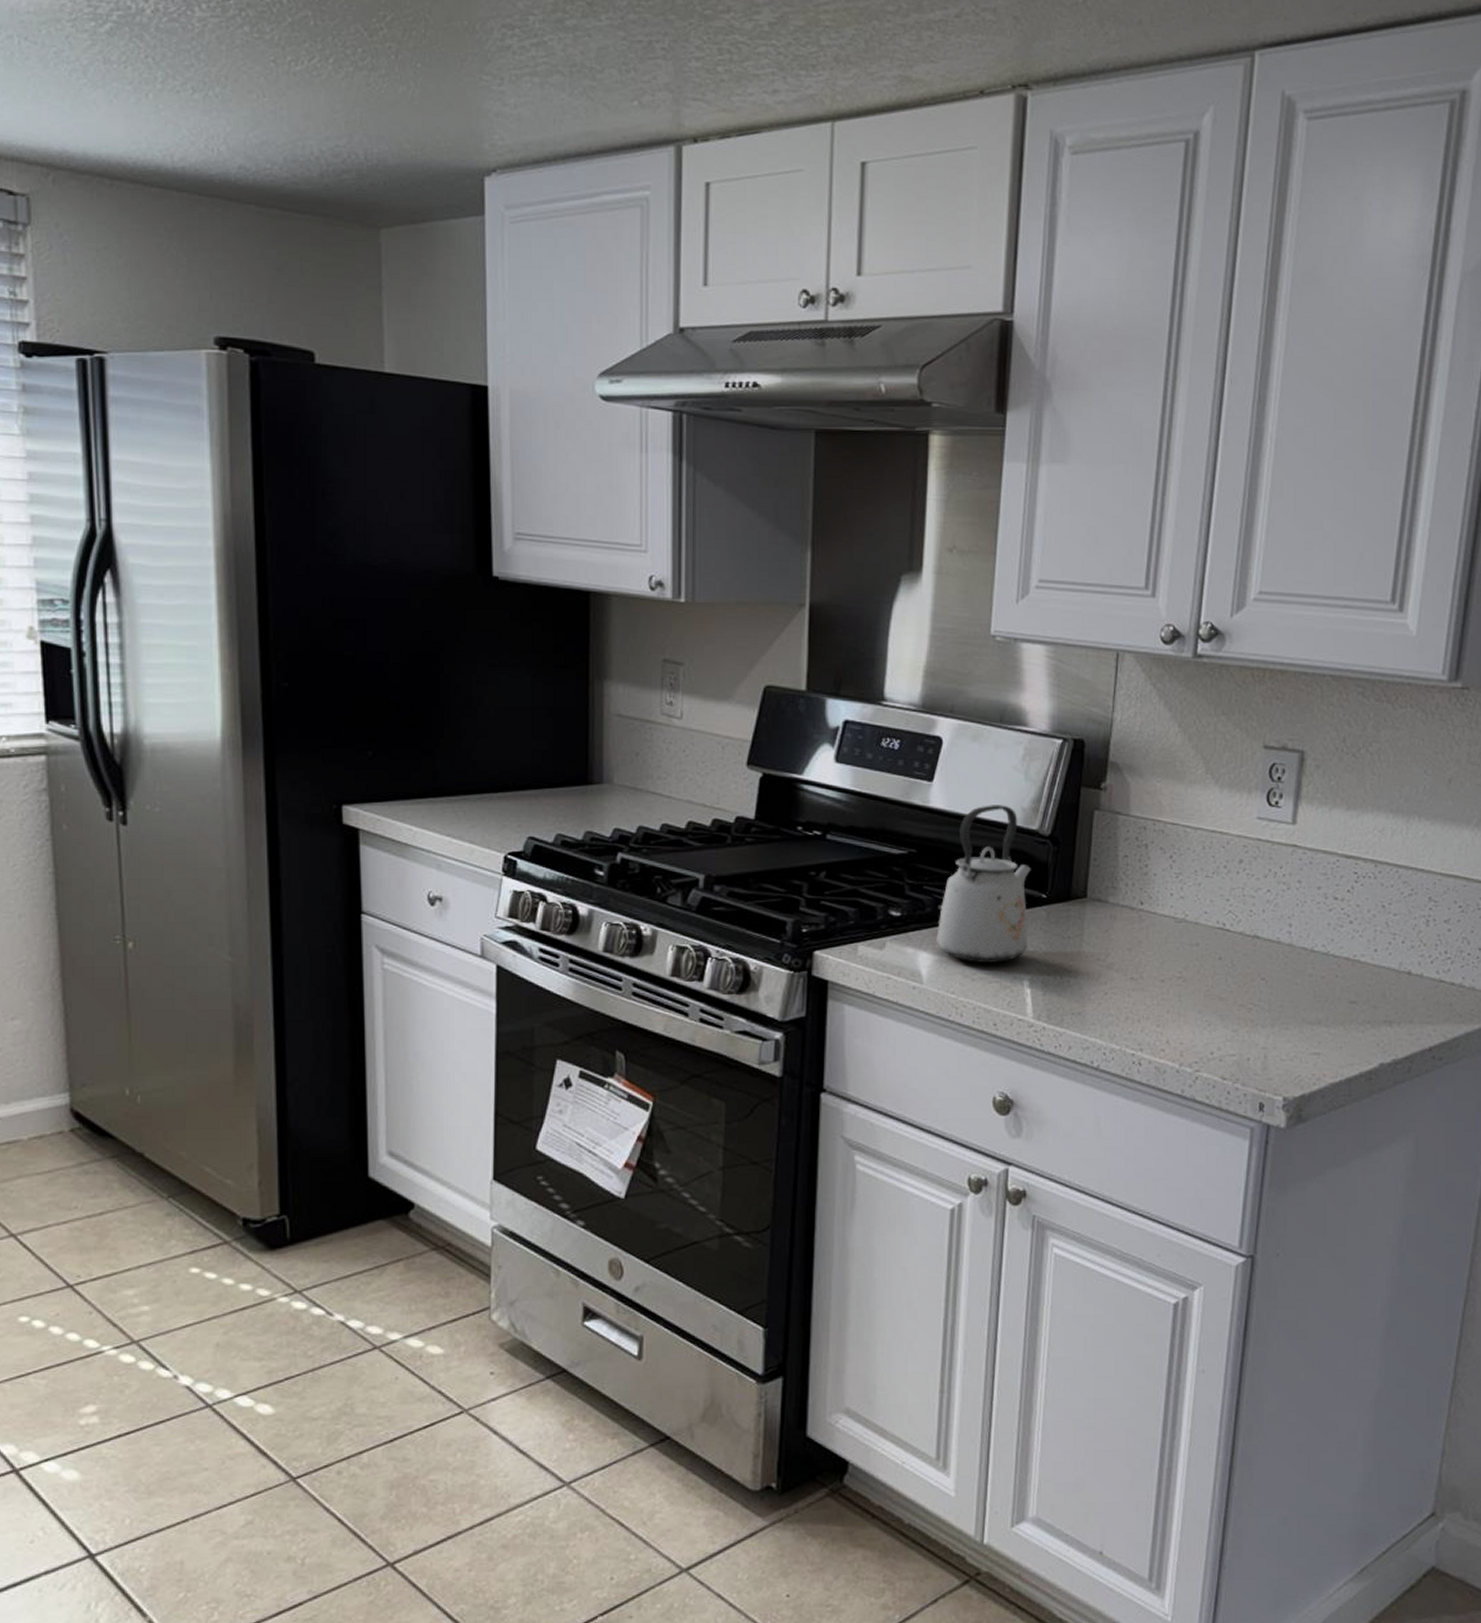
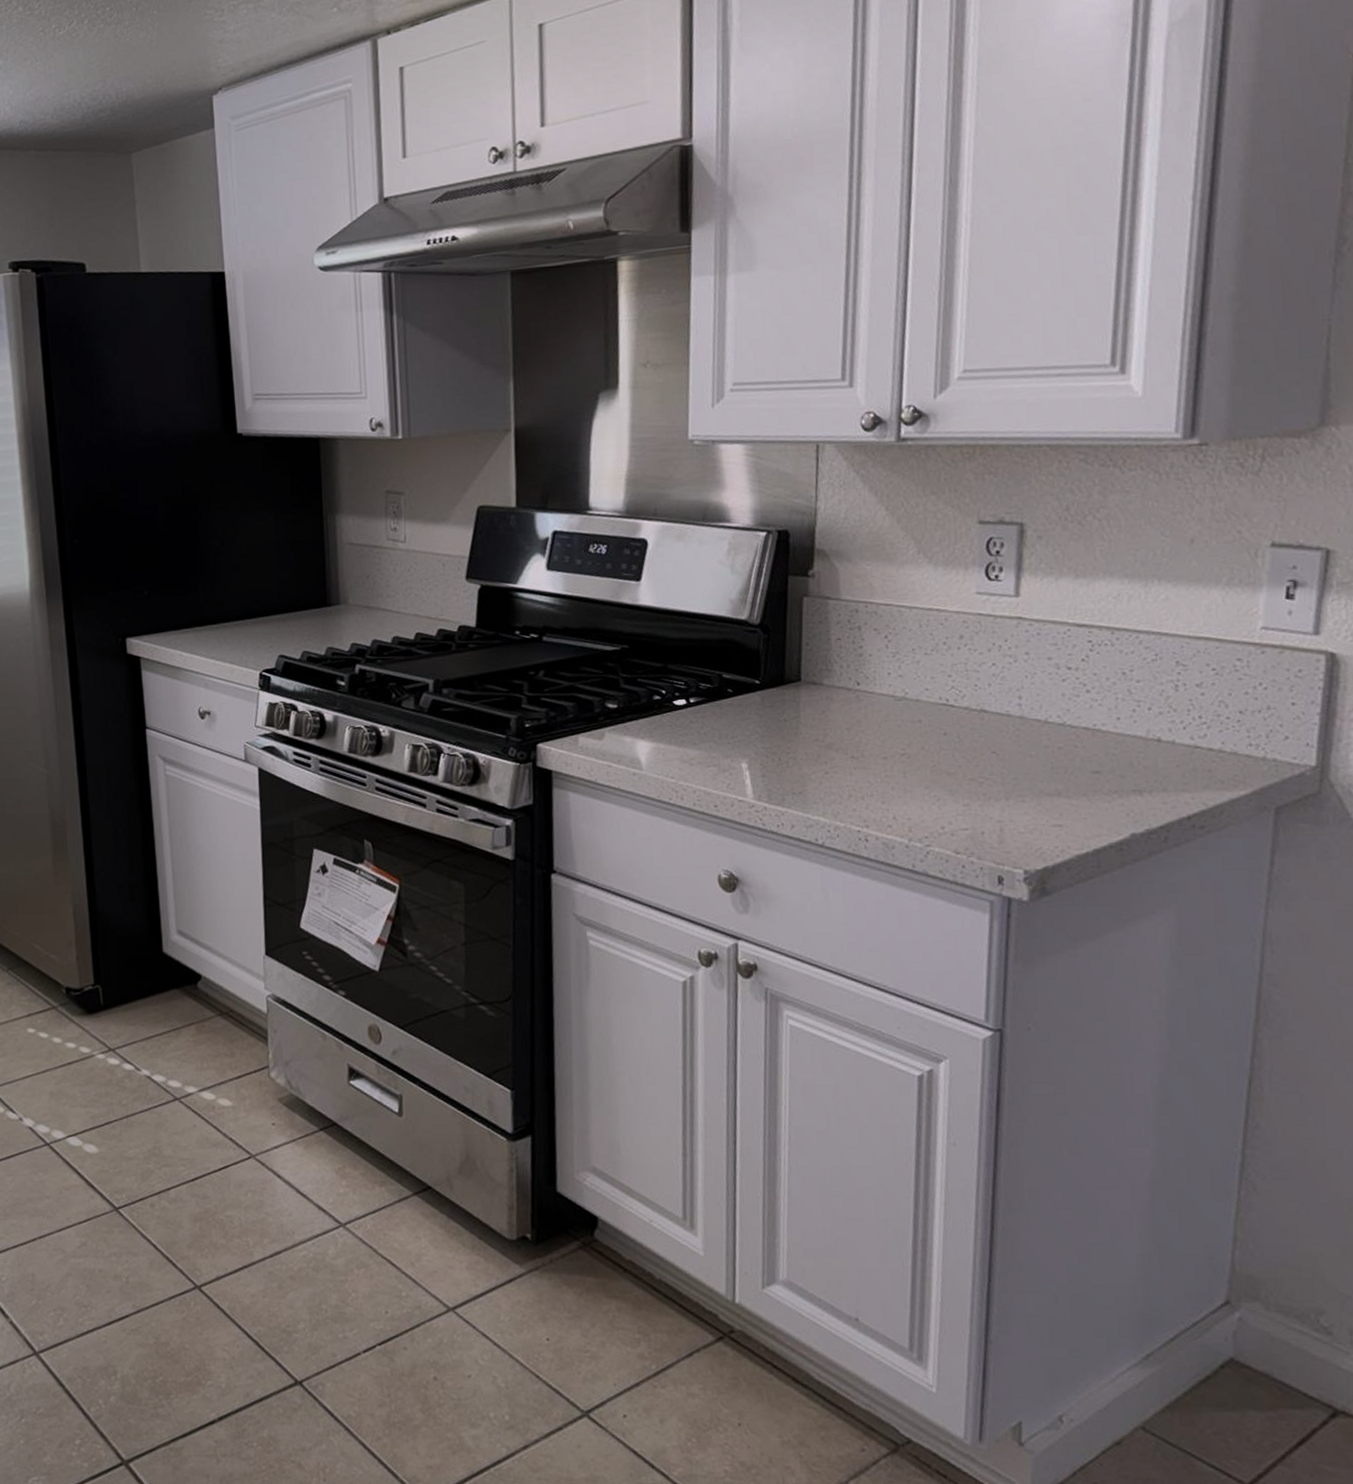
kettle: present [936,805,1031,964] -> none [653,598,744,749]

